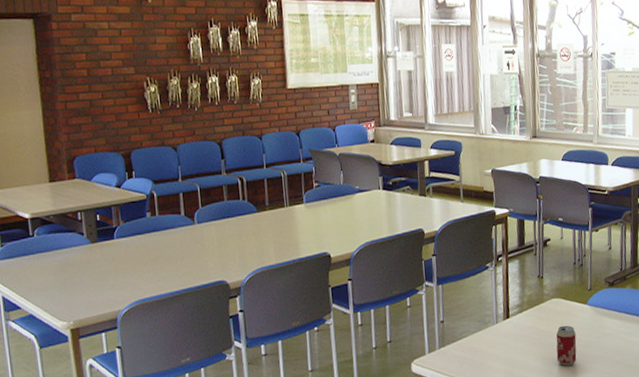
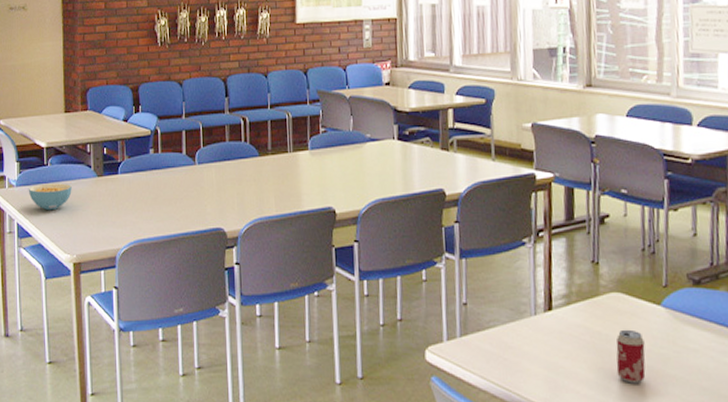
cereal bowl: none [12,252,64,282] -> present [28,183,72,211]

